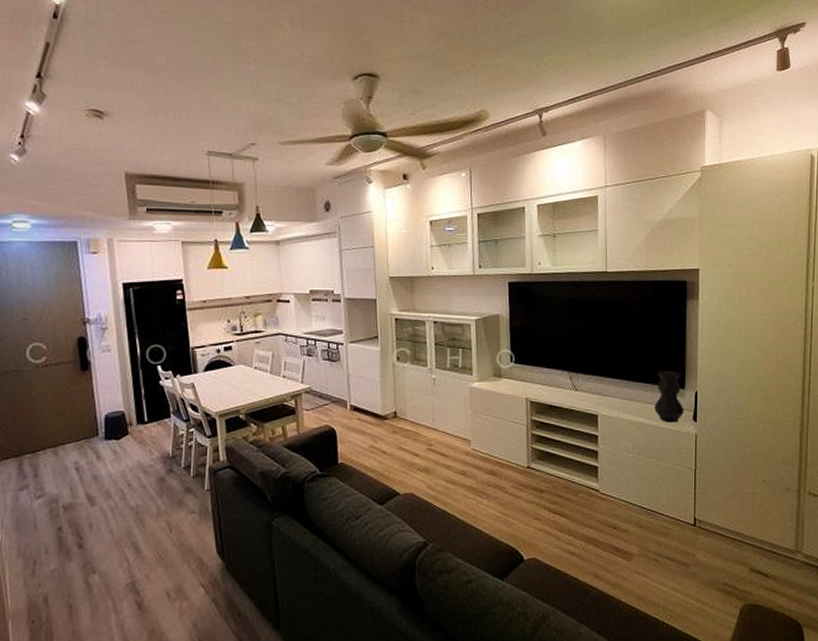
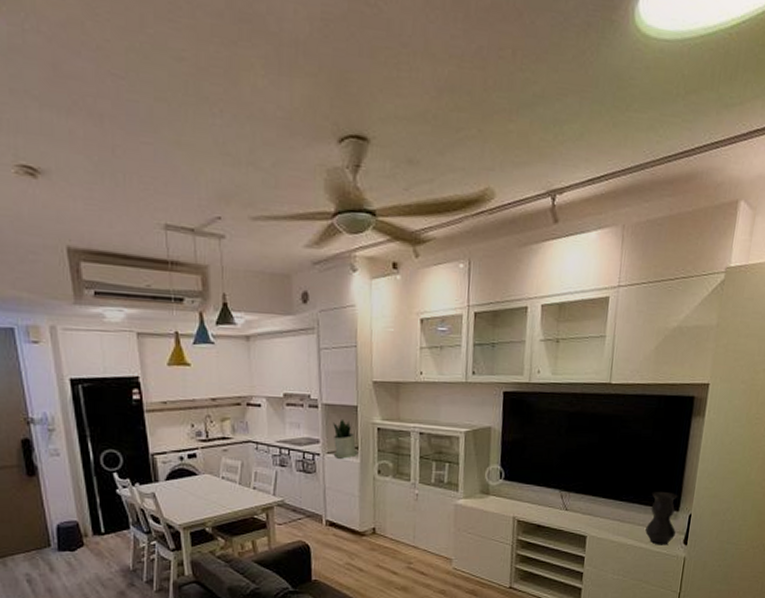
planter: none [355,311,378,348] -> present [333,418,359,459]

